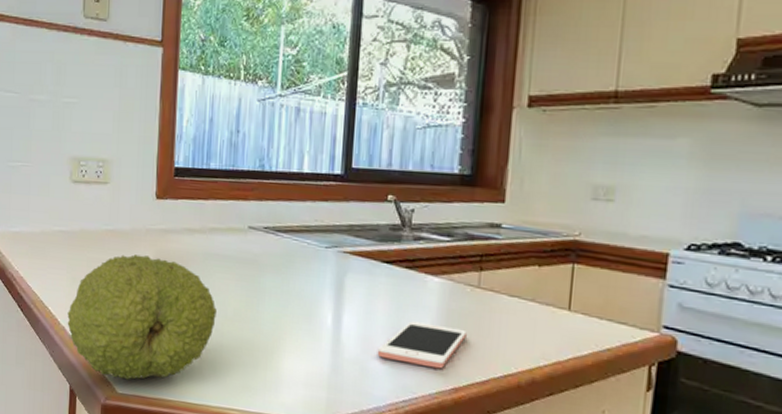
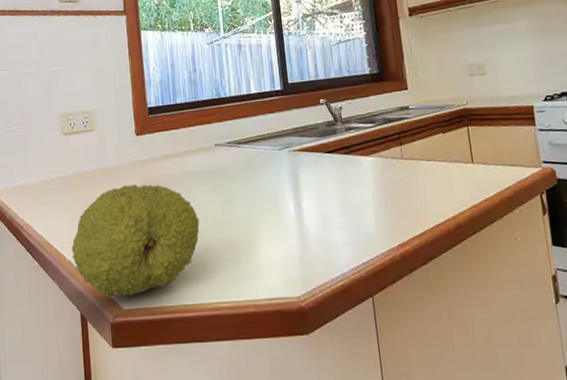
cell phone: present [377,321,467,369] -> none [334,194,401,232]

